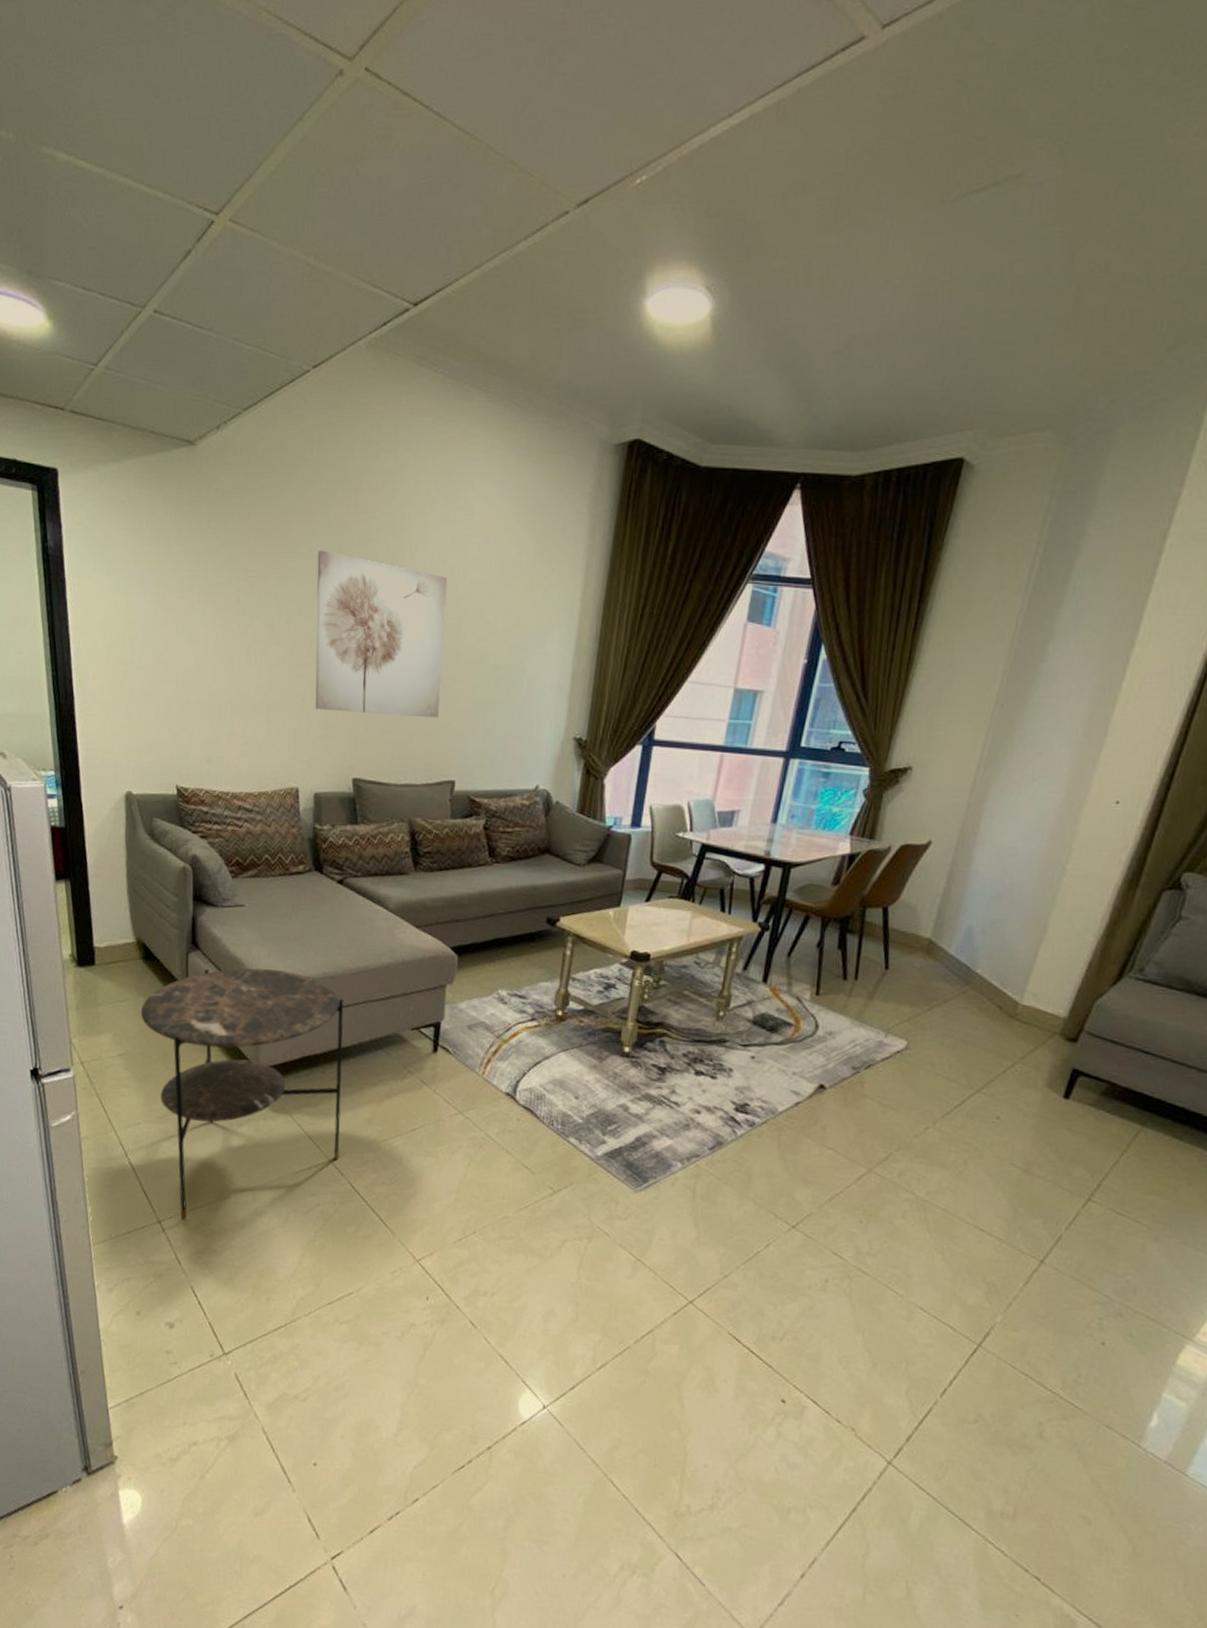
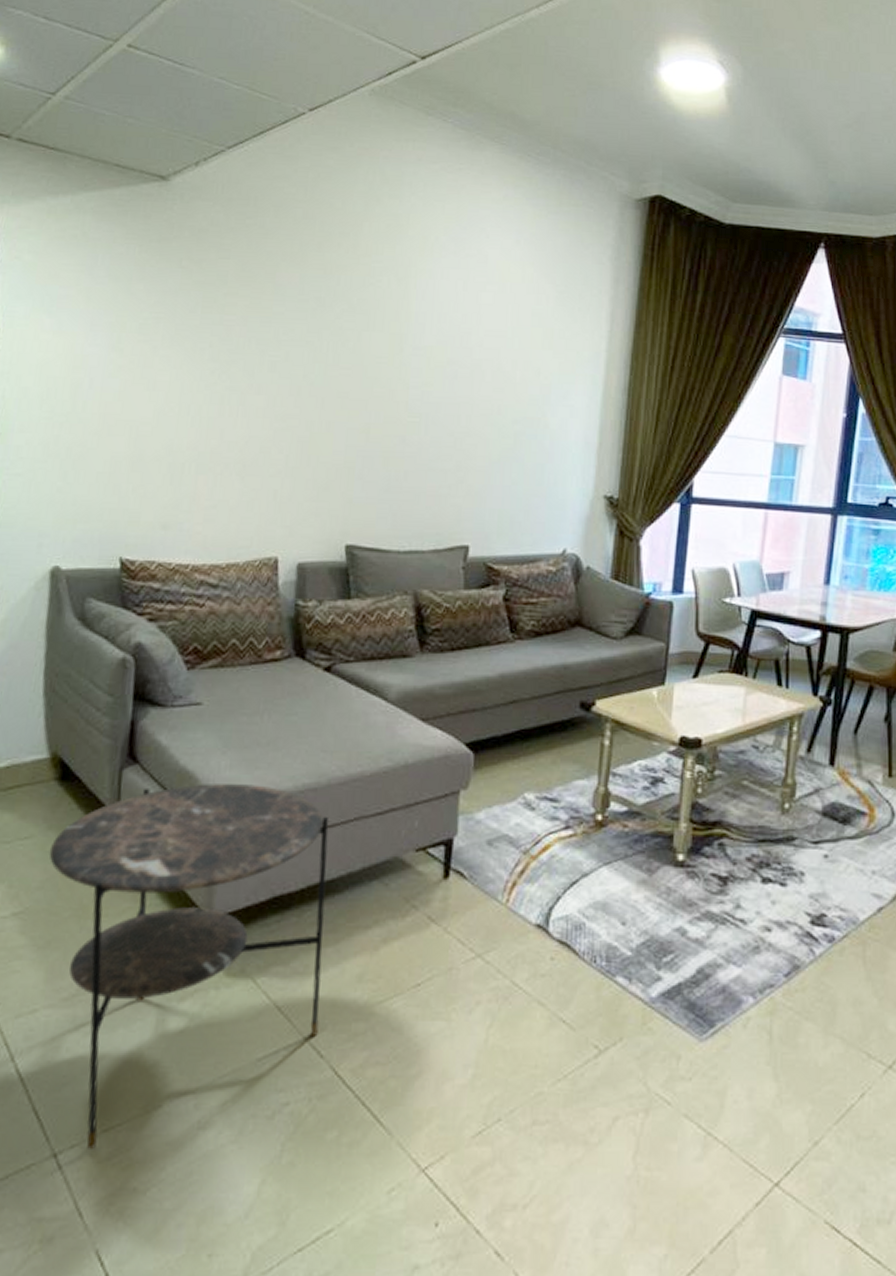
wall art: present [315,550,448,718] -> none [301,293,459,476]

